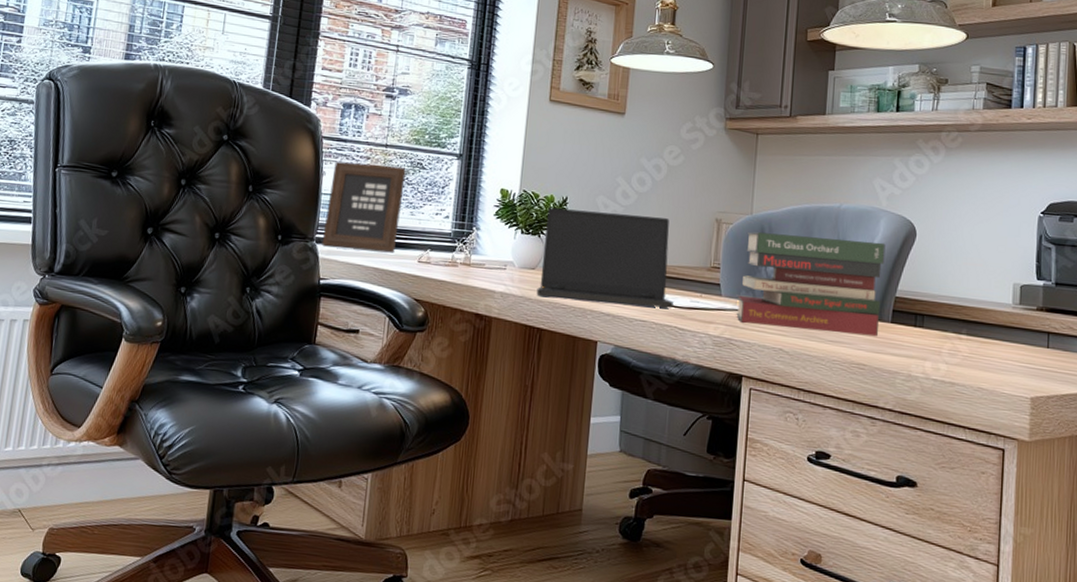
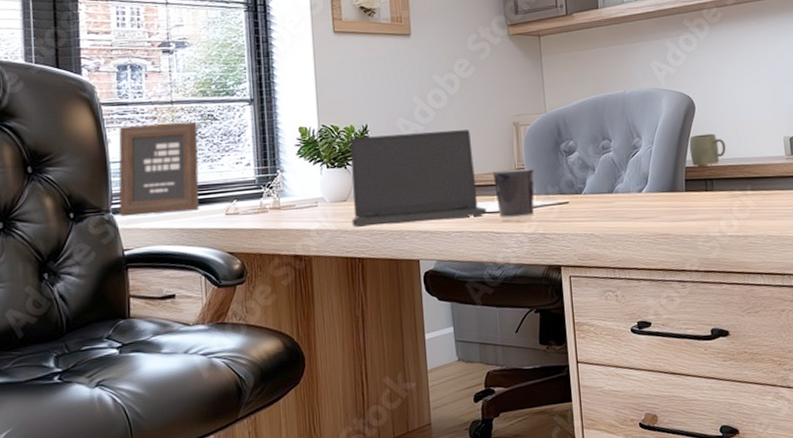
mug: none [685,266,730,321] -> present [492,168,535,221]
books: present [736,232,886,337] -> none [545,119,676,216]
mug: none [902,264,945,300] -> present [689,133,726,166]

